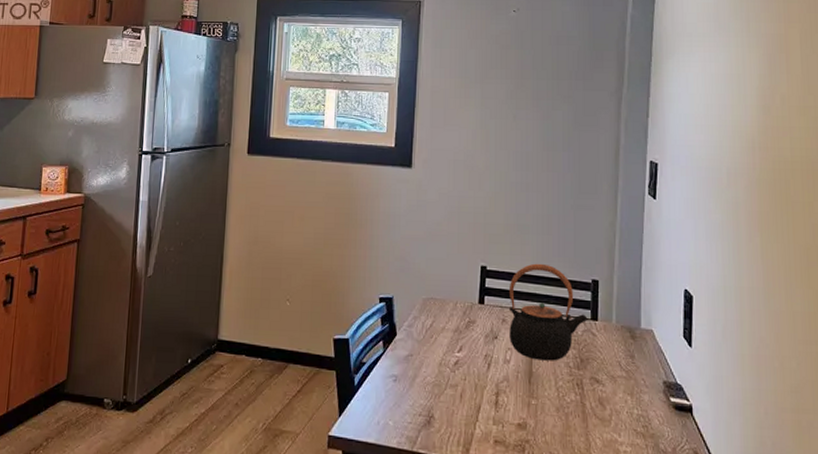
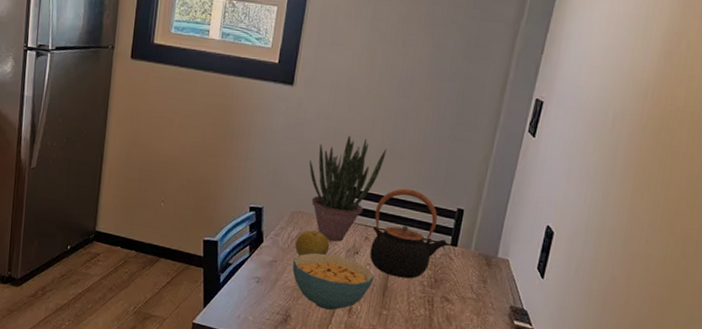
cereal bowl: none [430,341,518,405] -> present [292,253,375,310]
fruit: none [431,317,467,347] -> present [295,230,330,256]
potted plant: none [435,213,513,327] -> present [309,135,387,242]

